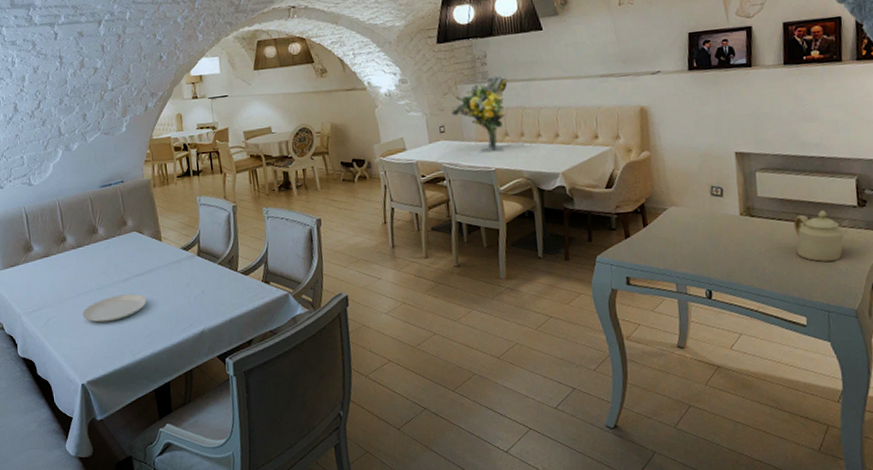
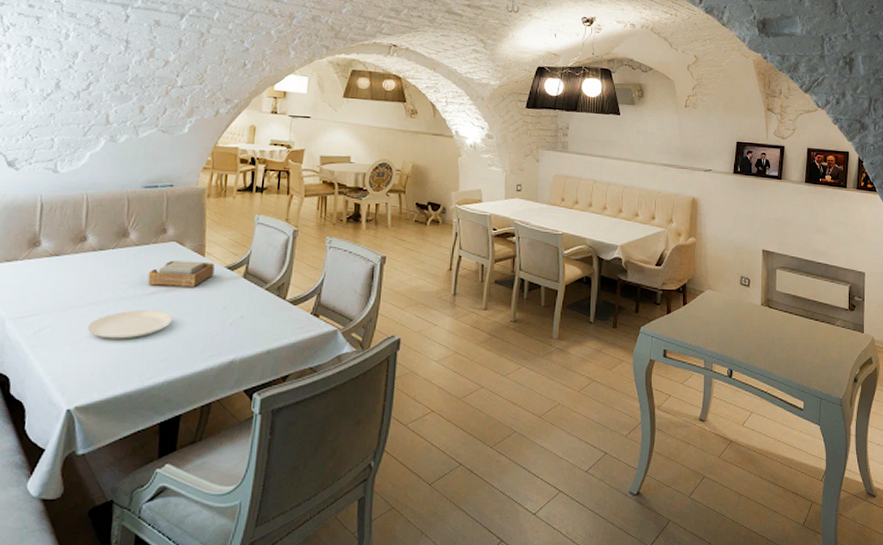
napkin holder: none [119,245,173,273] -> present [147,260,215,288]
bouquet: present [451,75,508,154] -> none [530,145,584,219]
sugar bowl: present [793,210,845,262] -> none [801,310,838,355]

